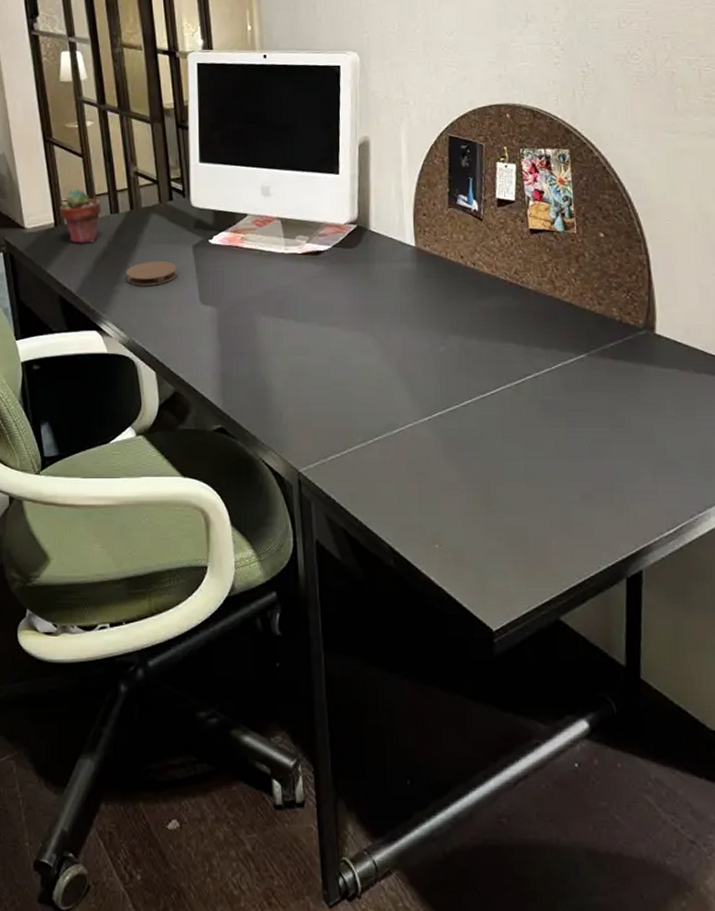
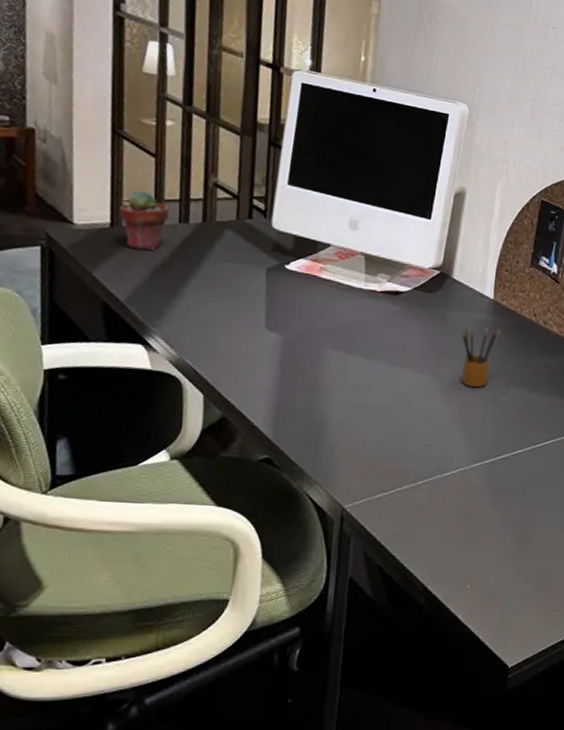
coaster: present [126,260,177,286] -> none [186,278,246,305]
pencil box: none [389,273,430,340] -> present [462,326,503,388]

